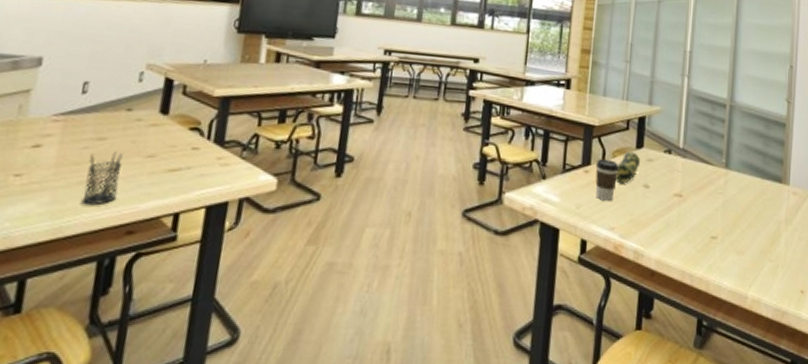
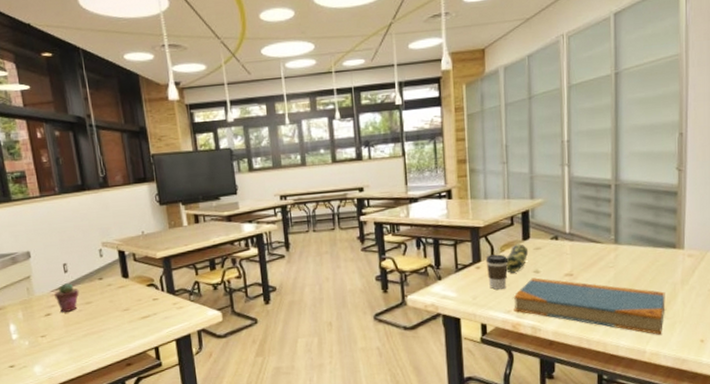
potted succulent: none [55,107,94,147] -> present [54,283,80,312]
pencil holder: present [82,152,123,206] -> none [85,310,112,350]
book: none [618,193,770,279] -> present [513,277,666,335]

